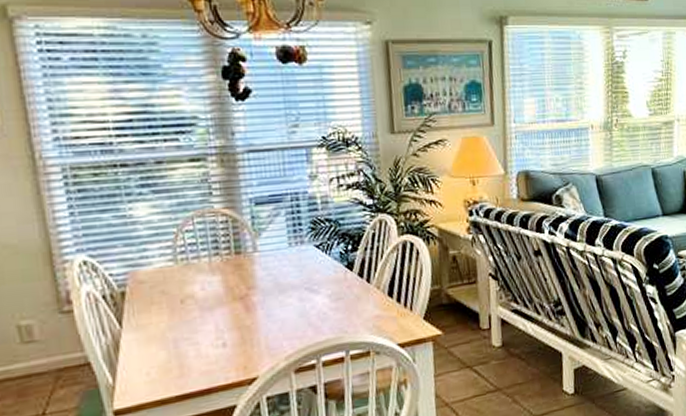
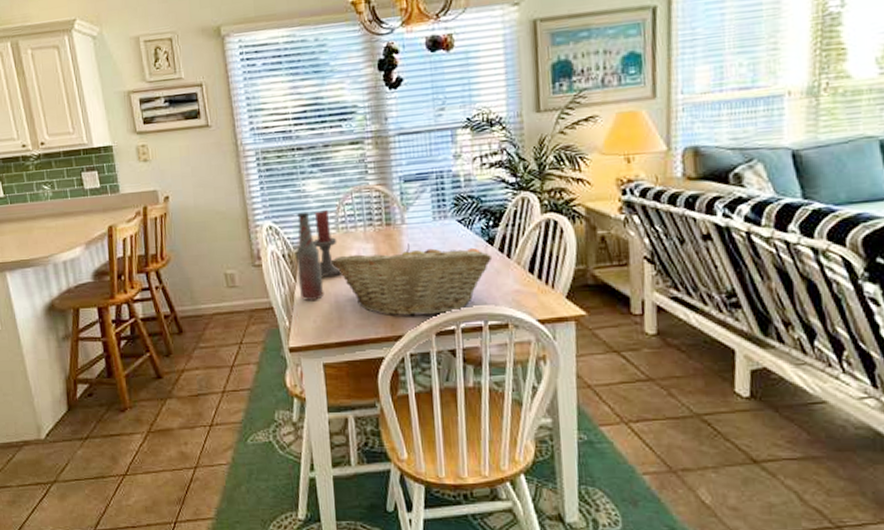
bottle: none [121,241,160,350] -> present [296,212,324,301]
candle holder: none [144,239,182,319] -> present [313,210,341,277]
fruit basket: none [169,272,353,357] -> present [332,242,493,317]

